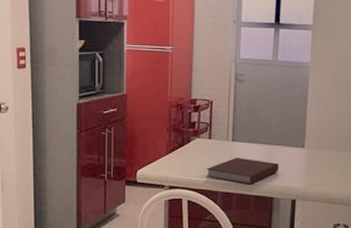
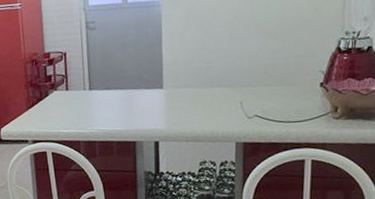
notebook: present [206,157,279,185] -> none [67,105,139,131]

